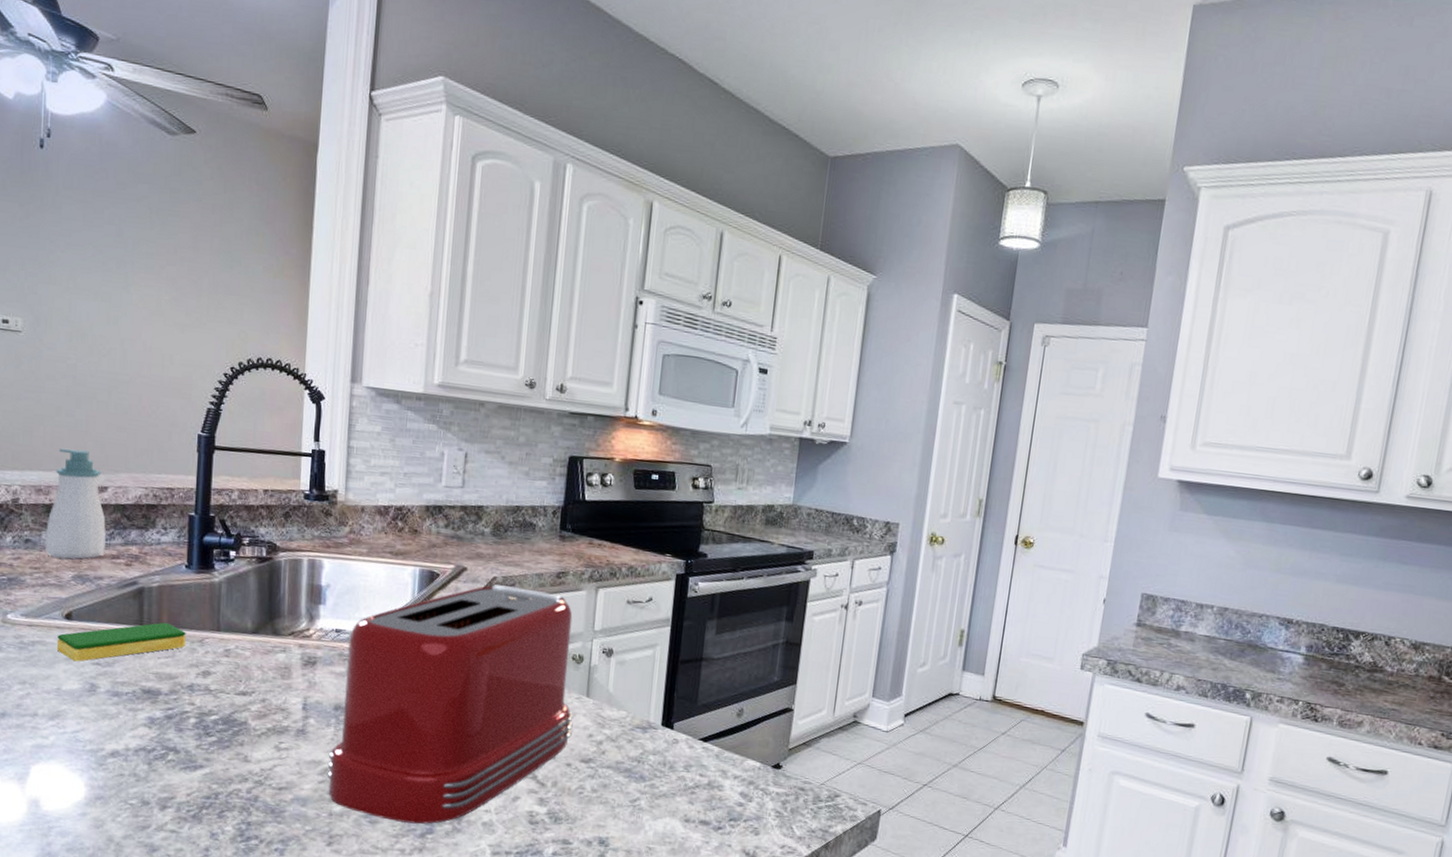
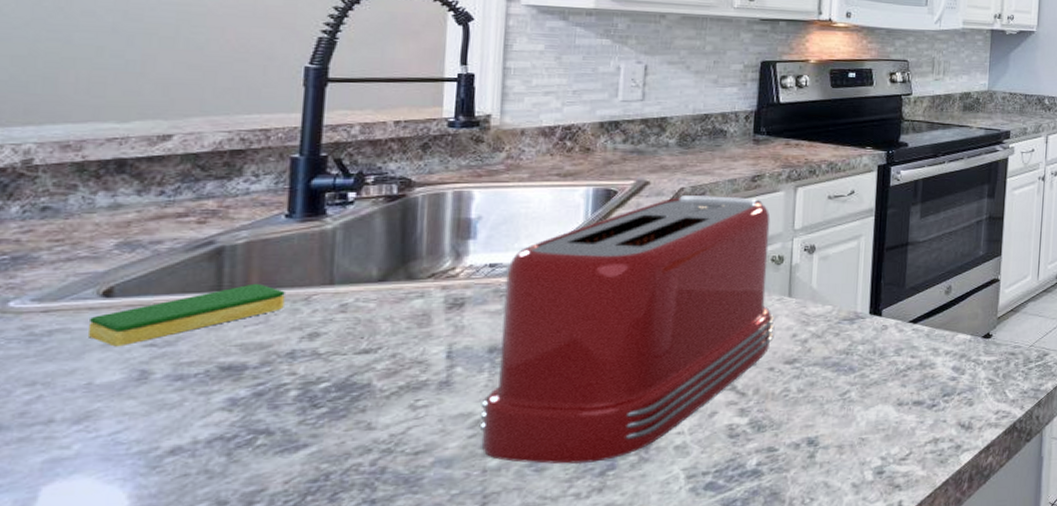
soap bottle: present [46,448,106,559] -> none [74,94,169,224]

